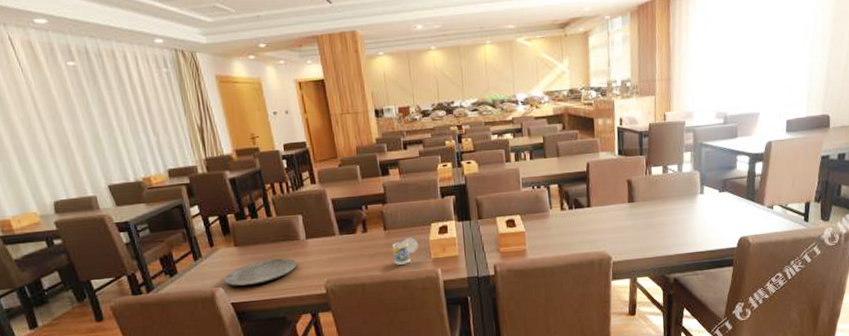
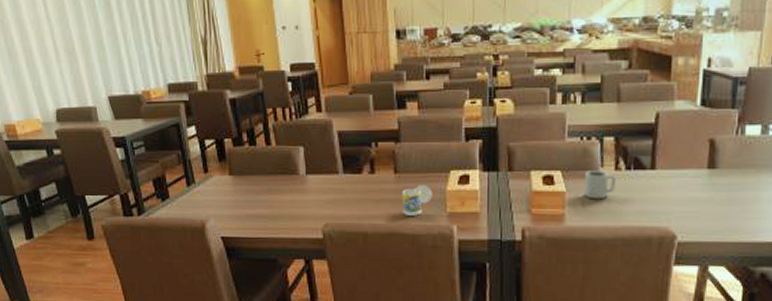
plate: present [224,258,297,286] -> none [216,193,294,219]
cup: none [538,212,562,236] -> present [583,171,615,200]

